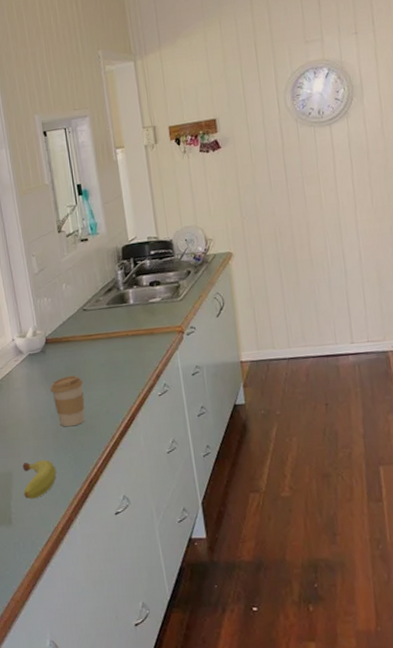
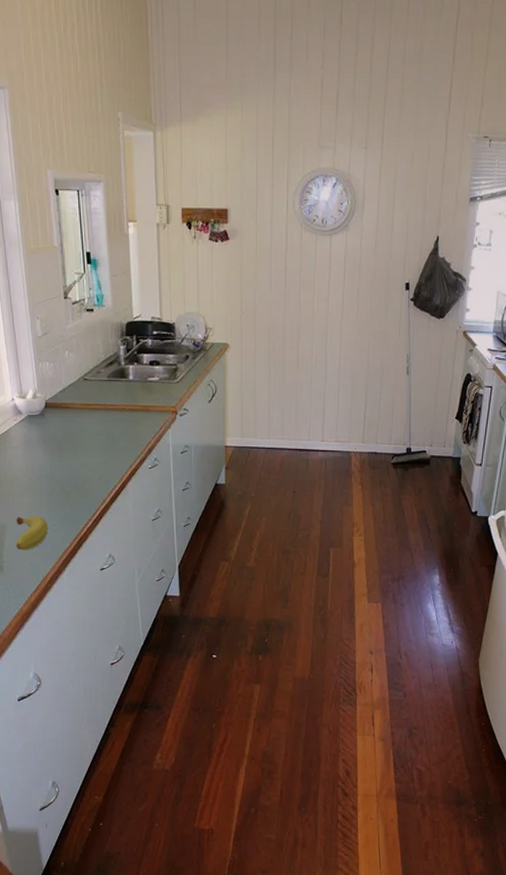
coffee cup: present [50,375,85,427] -> none [47,441,79,488]

